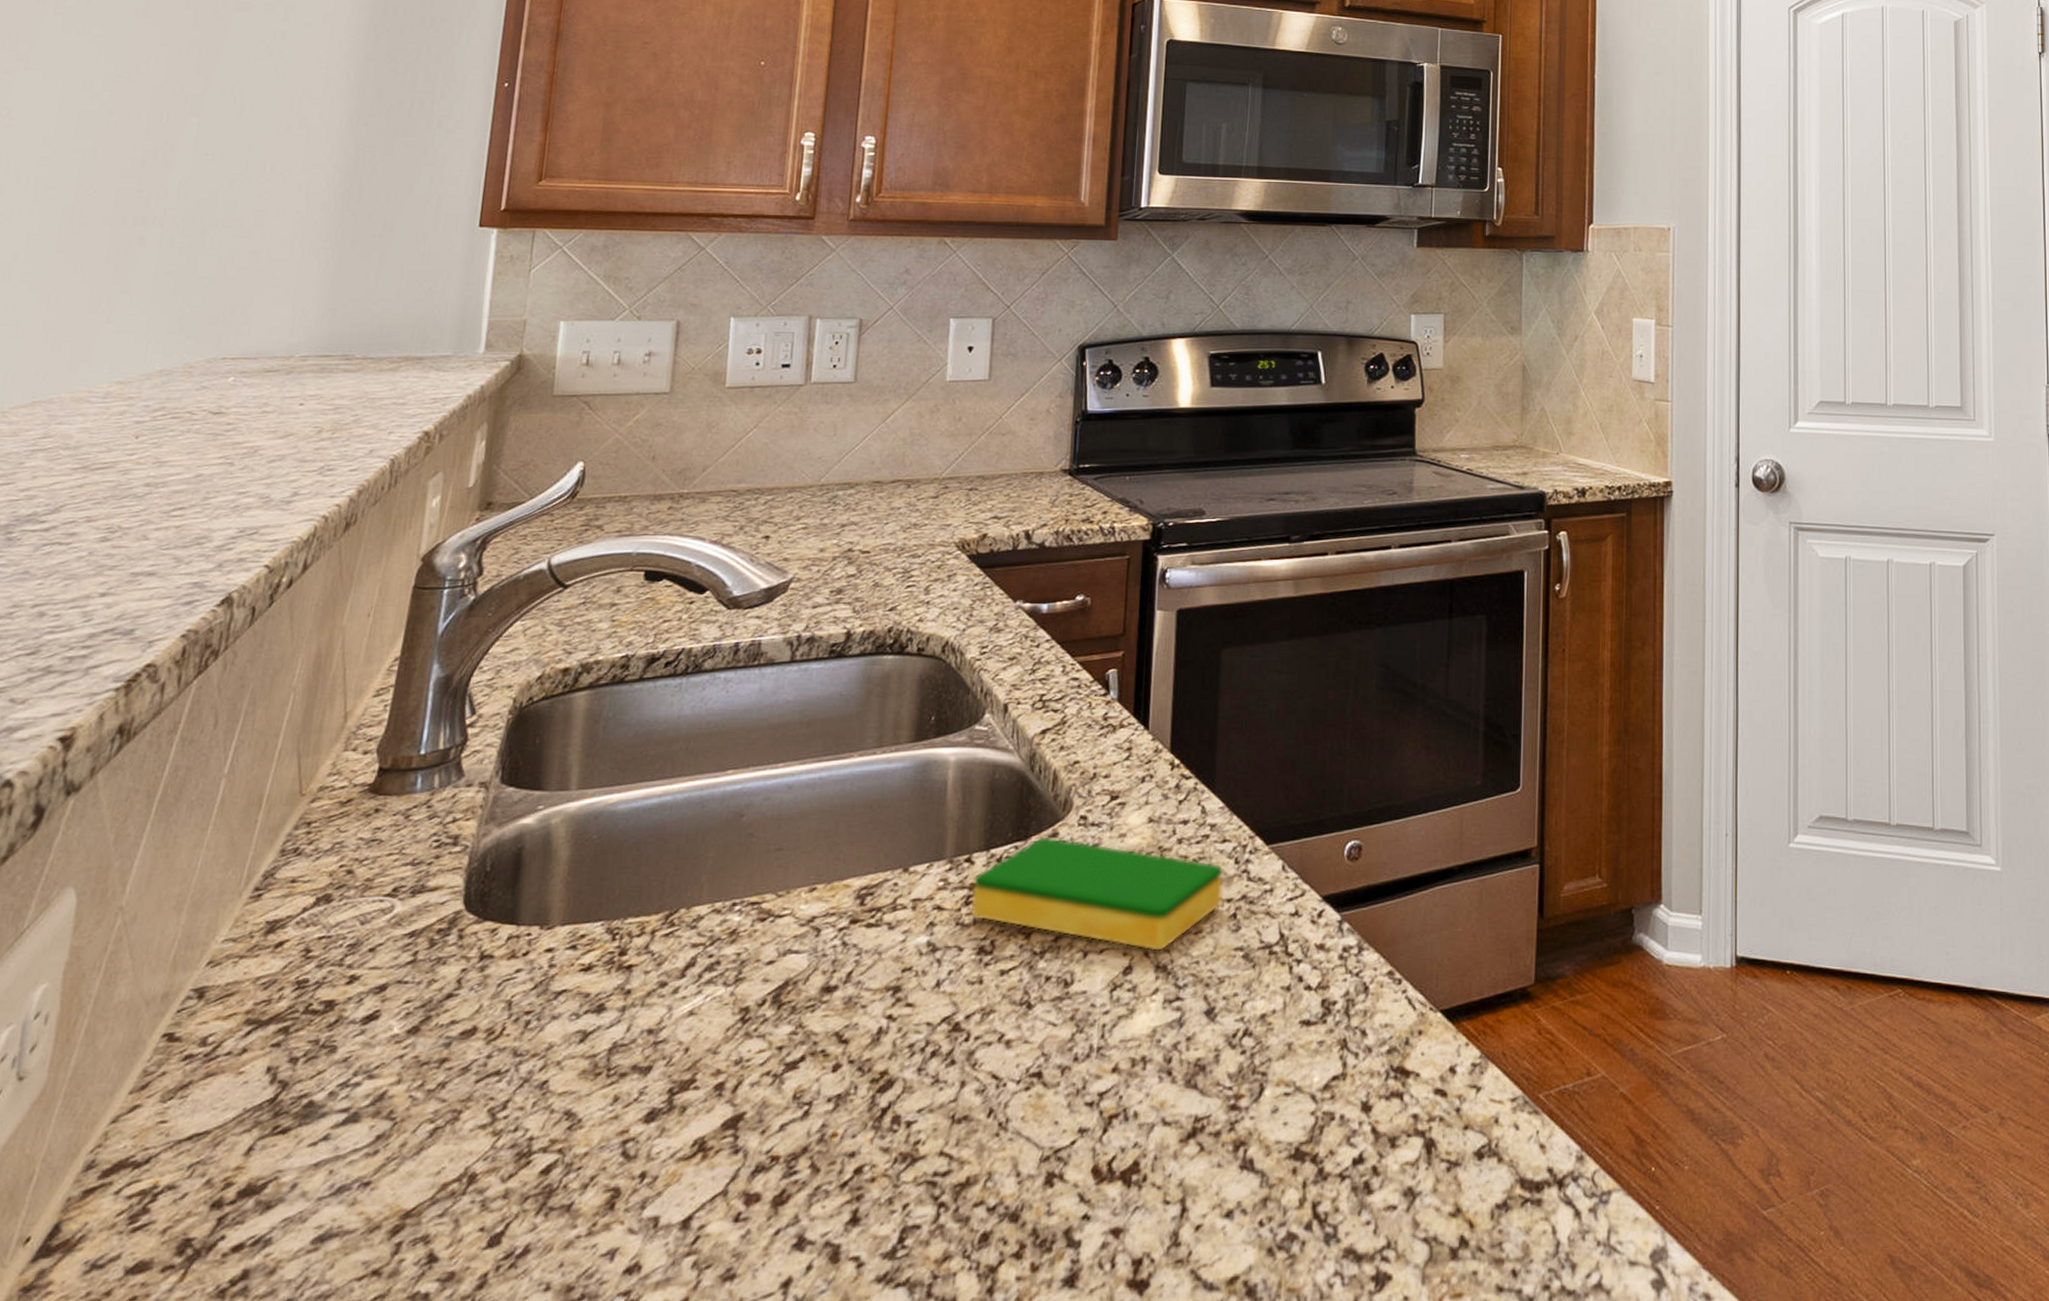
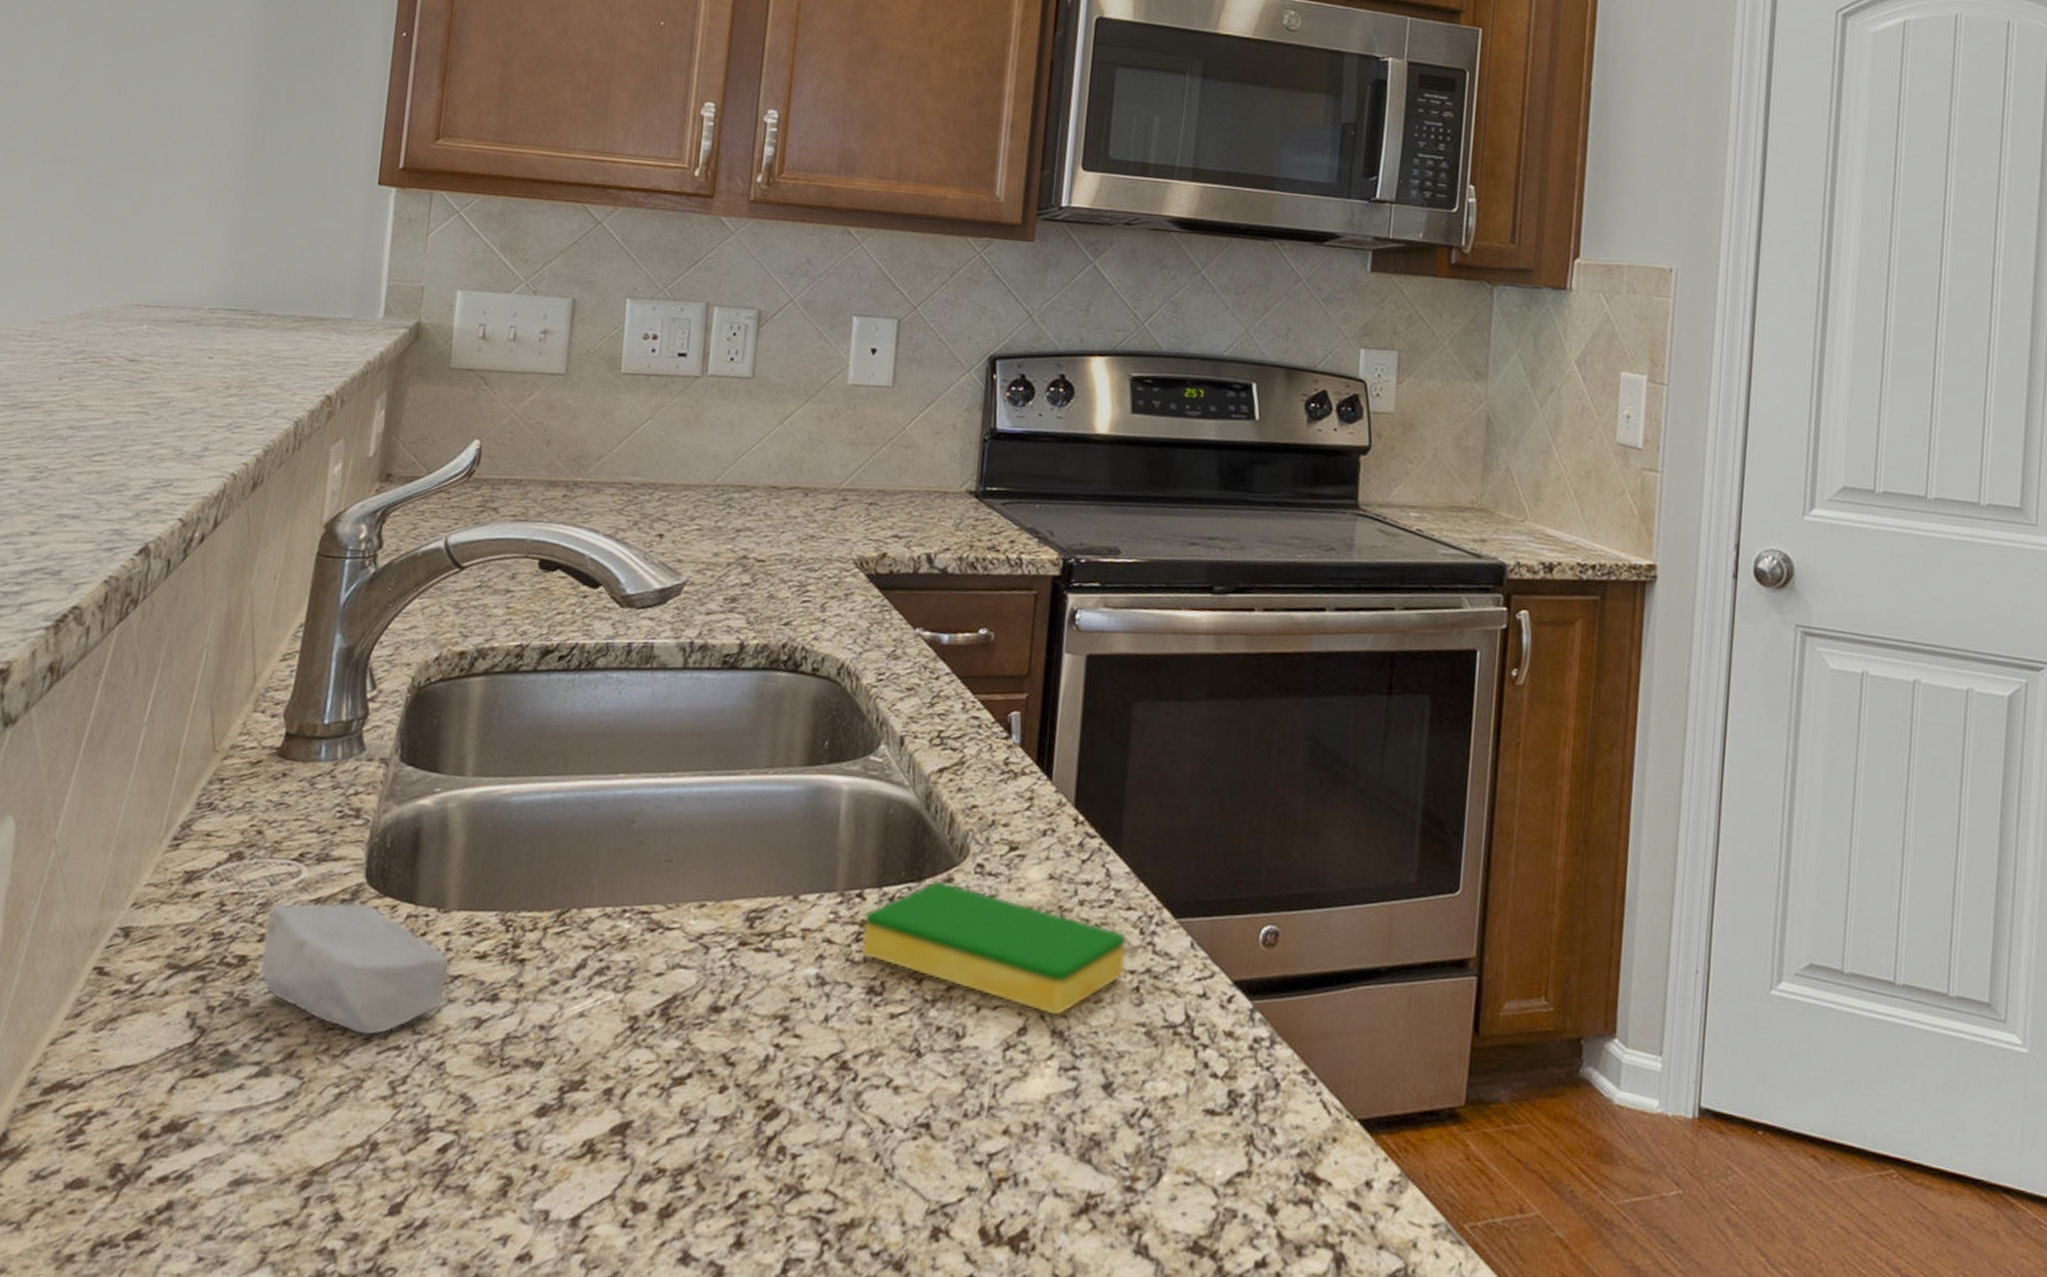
soap bar: none [348,930,554,1066] -> present [259,901,450,1036]

